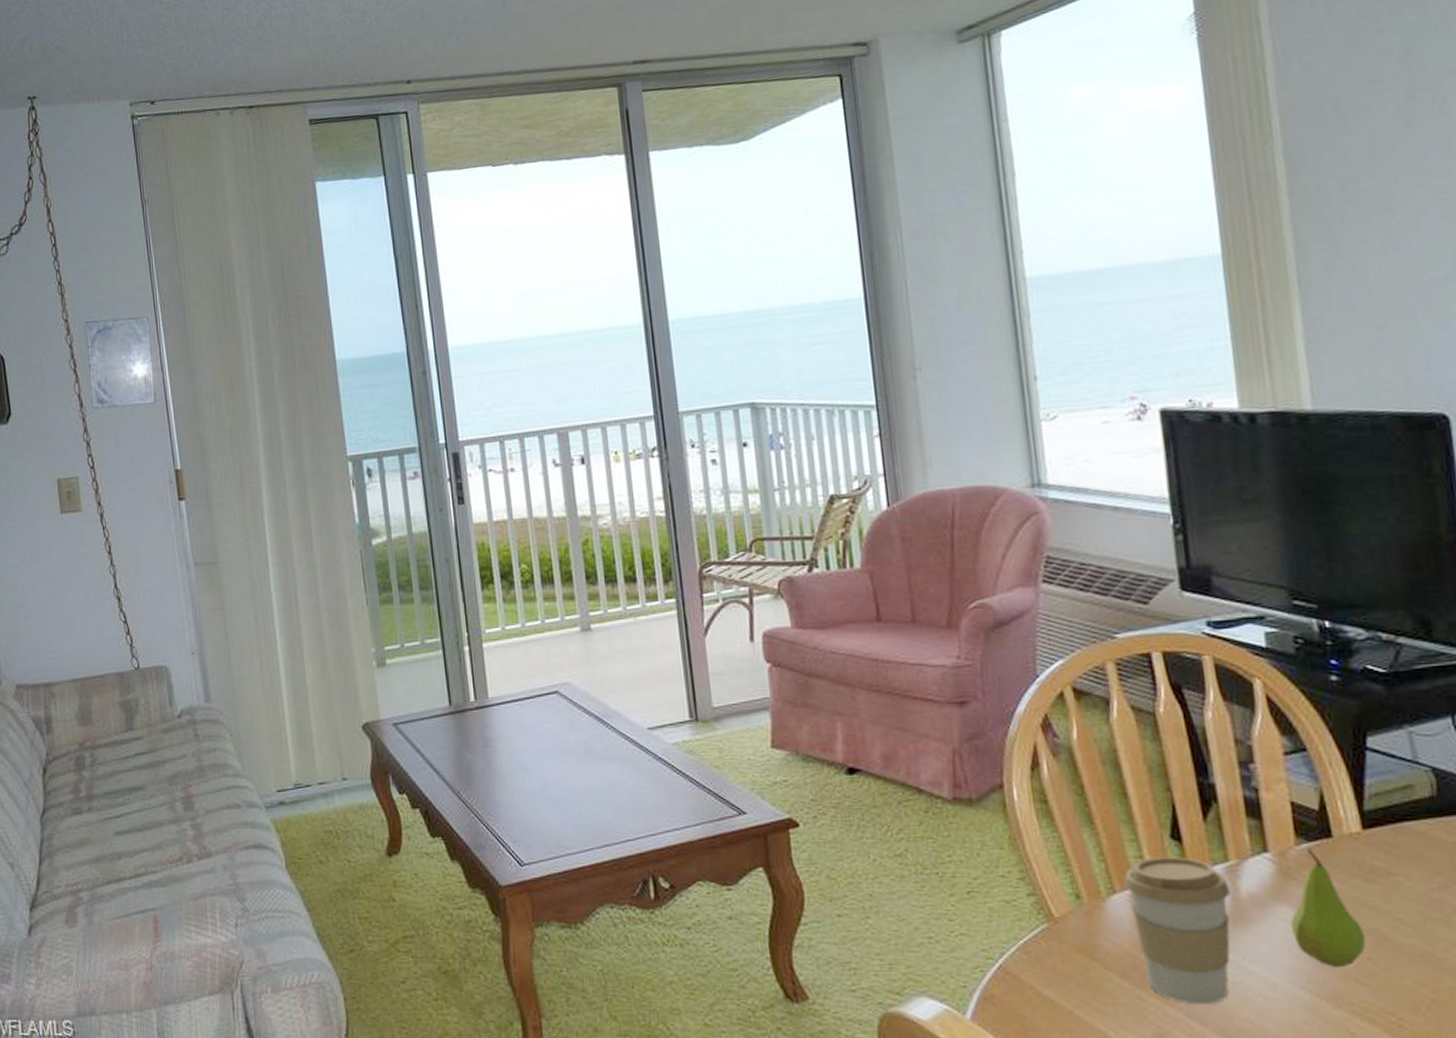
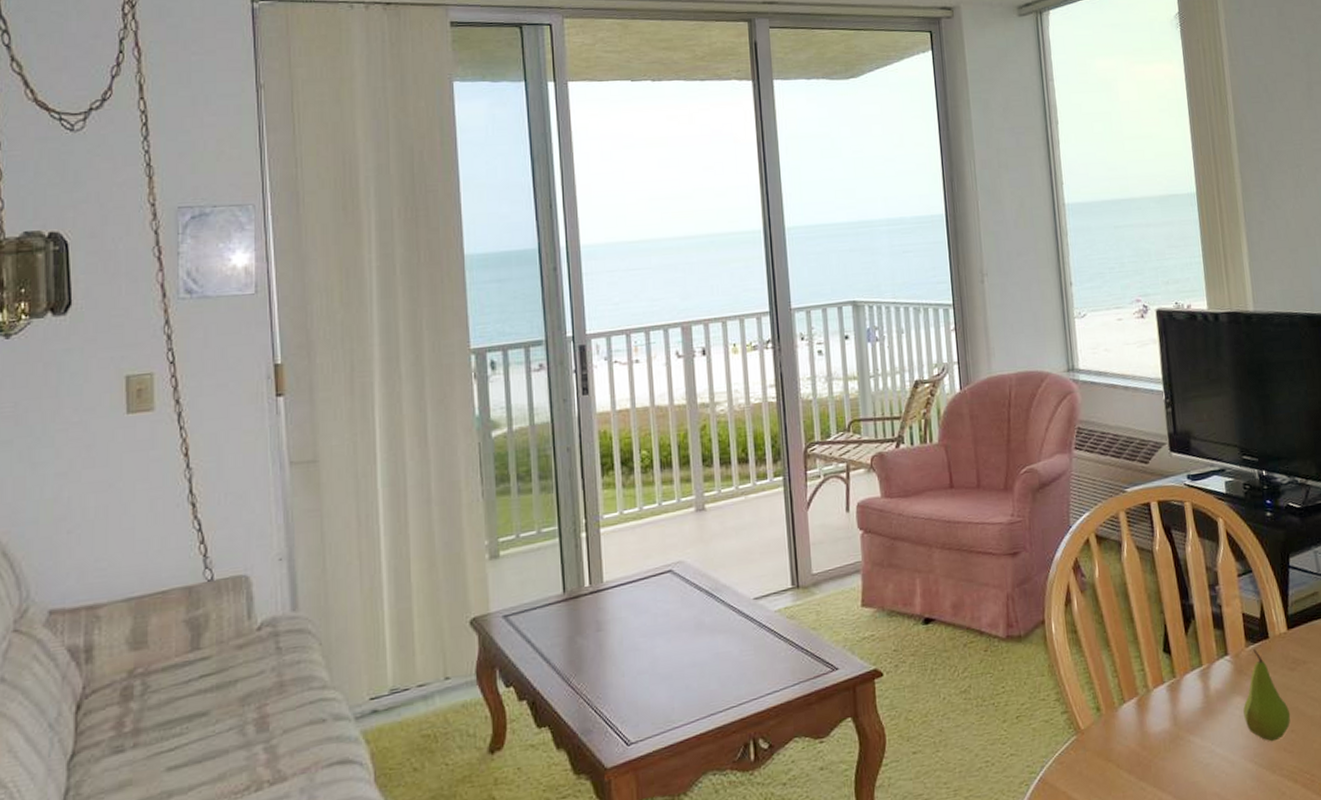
coffee cup: present [1124,857,1232,1005] -> none [1131,666,1204,788]

